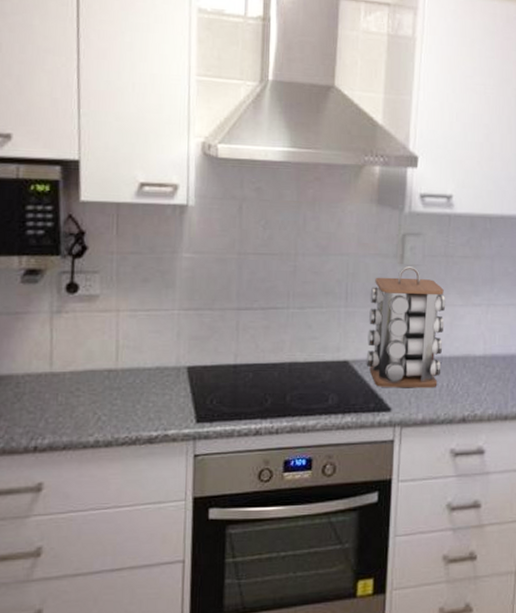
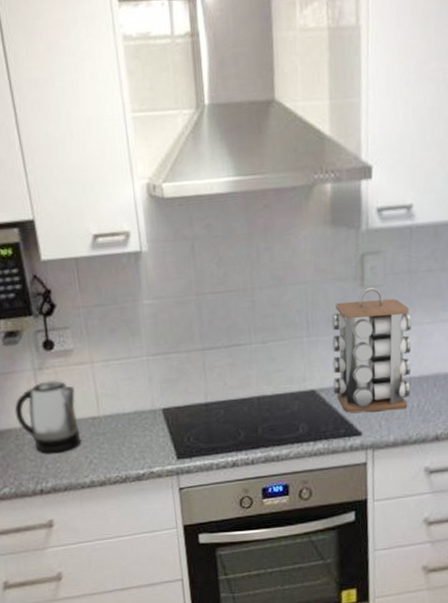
kettle: none [20,326,95,405] -> present [14,380,81,454]

